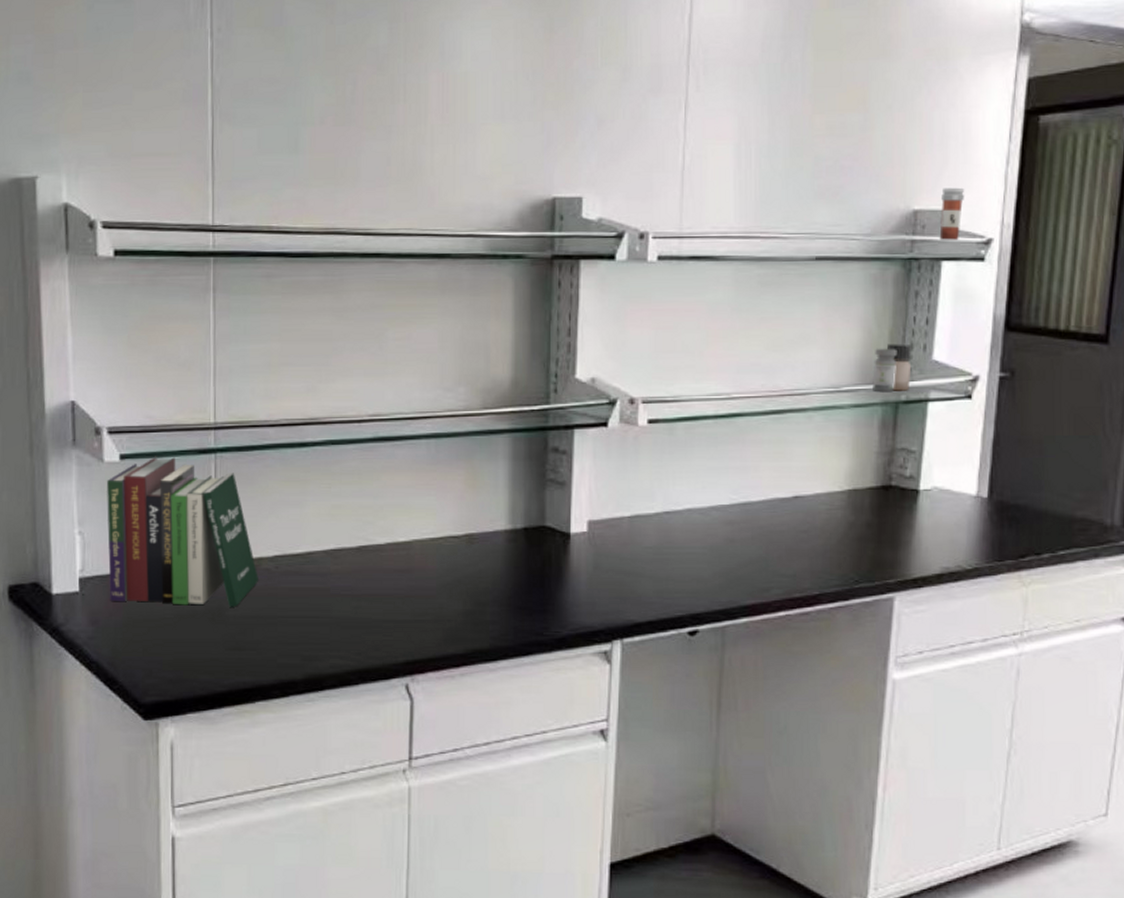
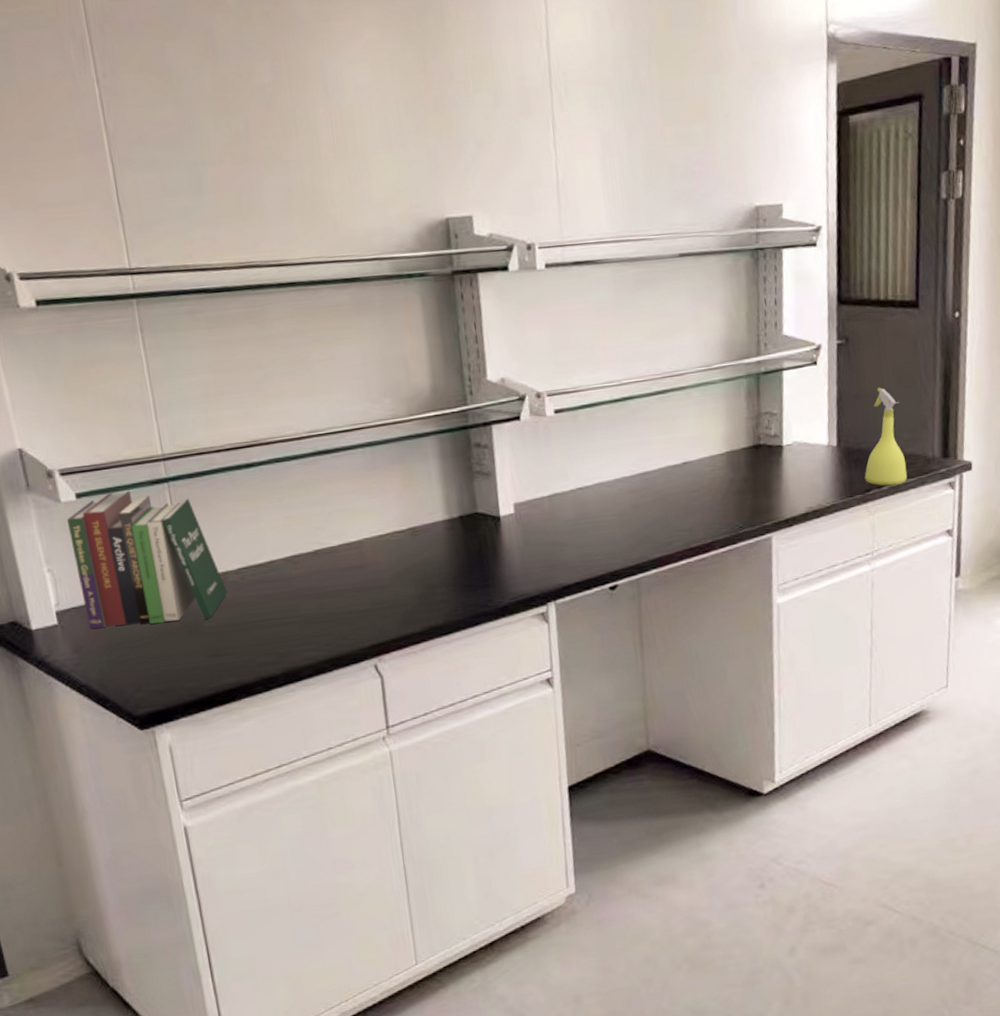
medicine bottle: present [873,348,897,393] -> none [736,328,755,367]
bottle: present [886,343,912,391] -> none [745,323,767,364]
medicine: present [939,187,965,240] -> none [777,183,796,231]
spray bottle: none [1020,433,1076,554] -> present [864,387,908,486]

